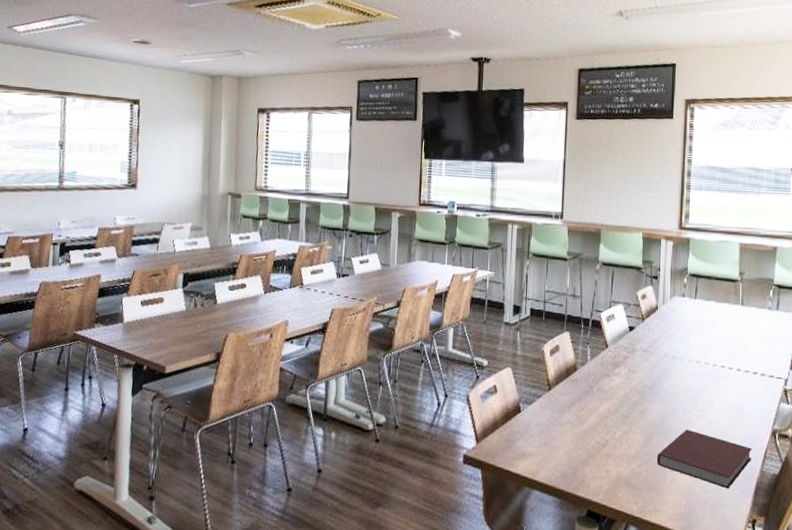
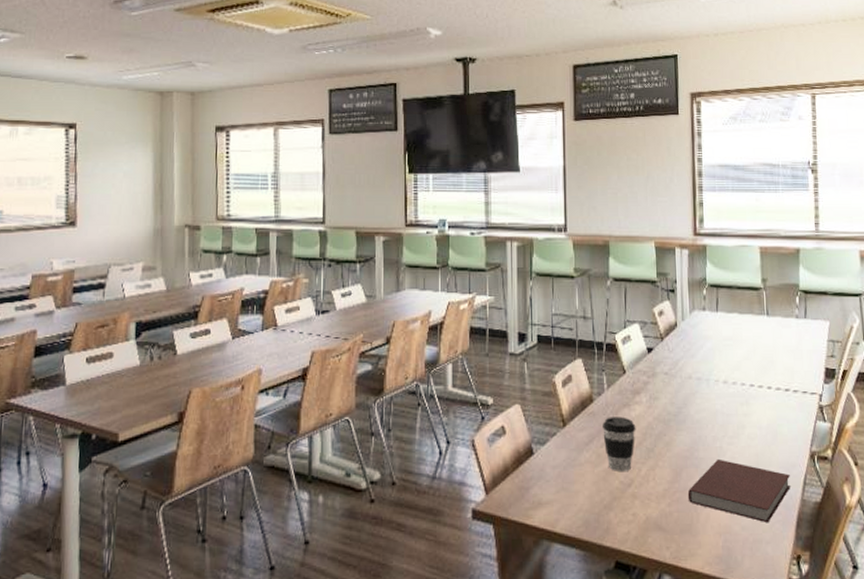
coffee cup: none [584,385,614,433] -> present [603,417,636,471]

